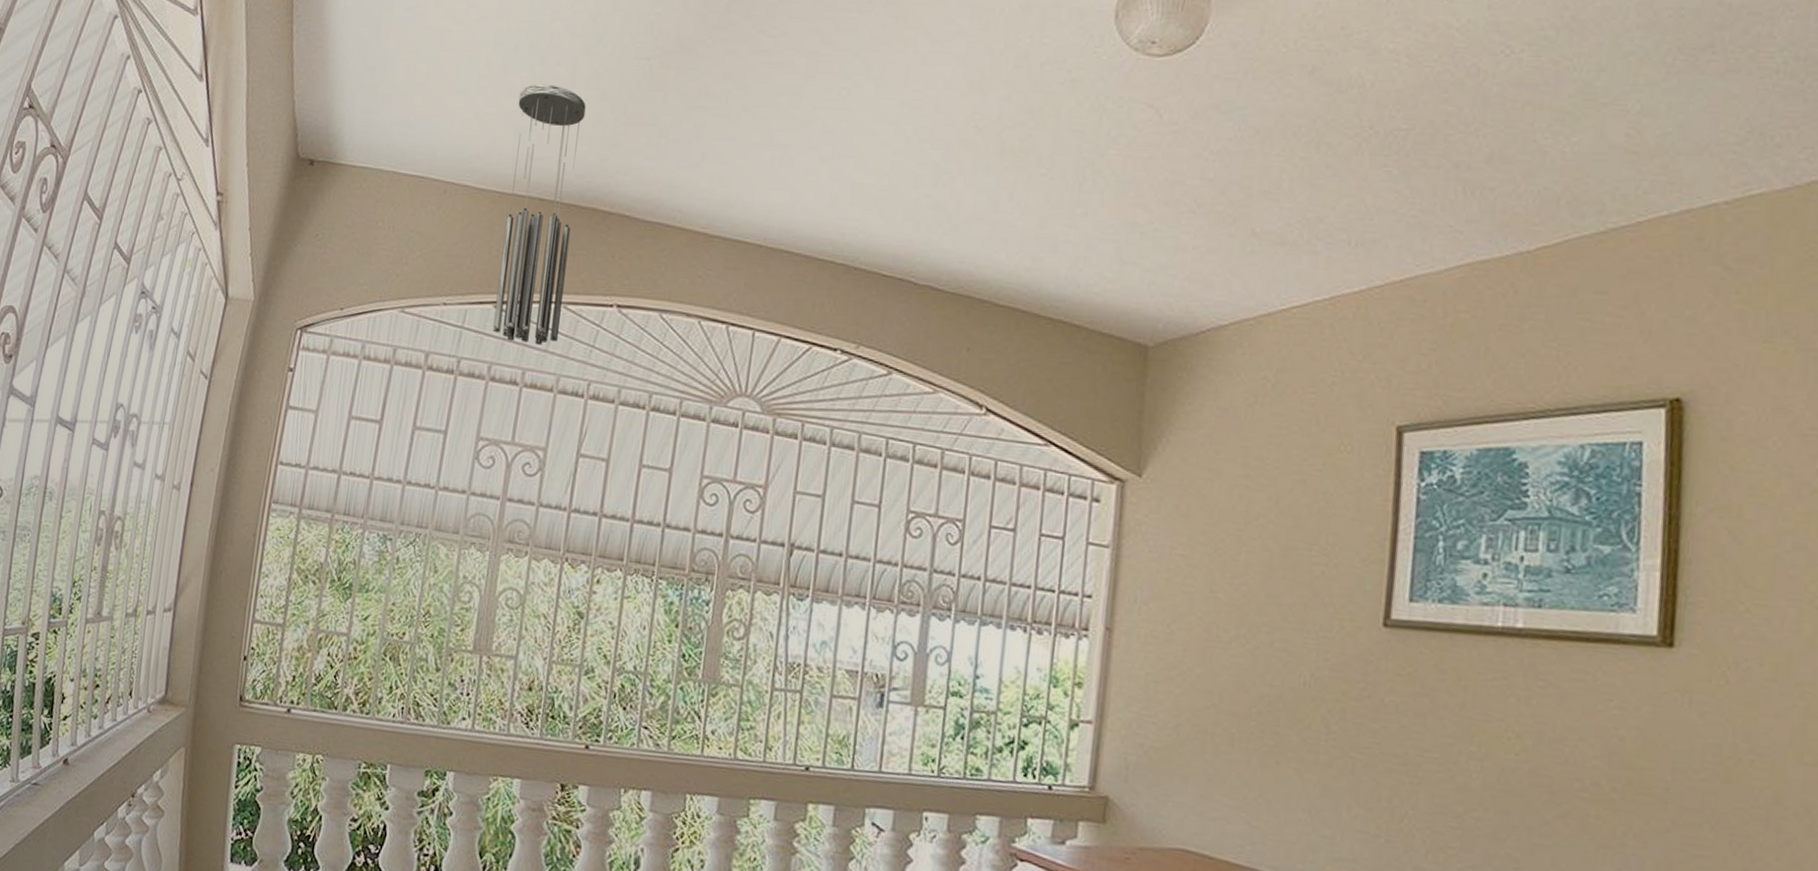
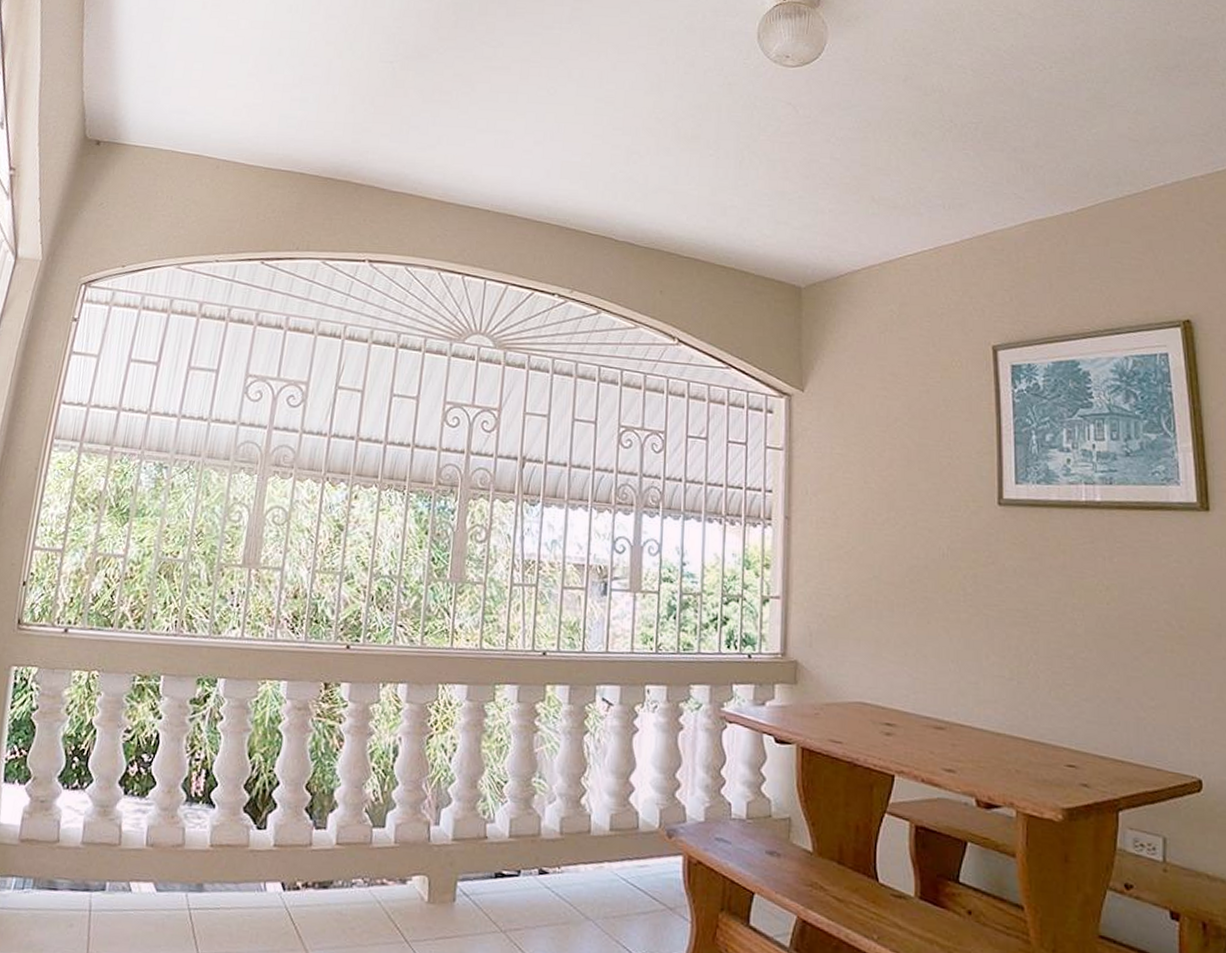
wind chime: present [492,84,586,345] -> none [260,80,340,294]

